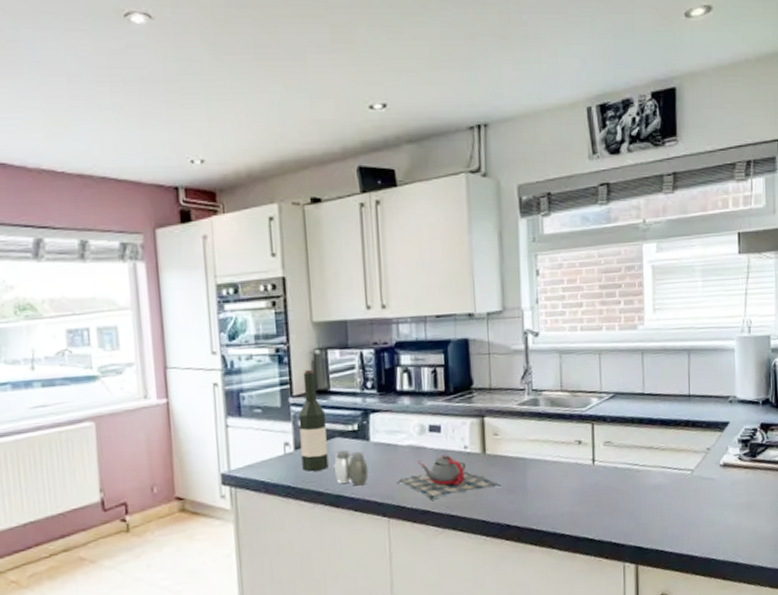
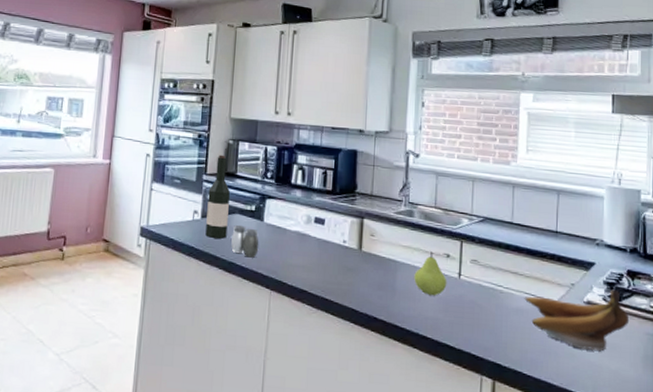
teapot: present [396,454,500,500] -> none [281,244,372,282]
fruit: none [545,440,581,490] -> present [414,251,447,296]
banana: none [661,446,765,514] -> present [524,289,630,352]

